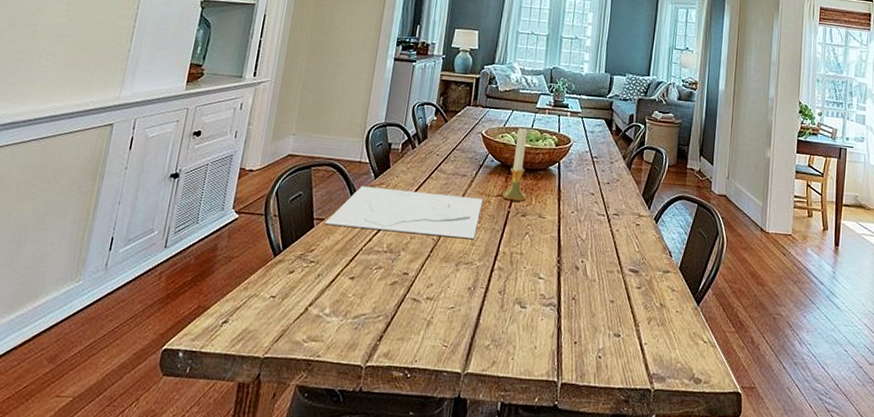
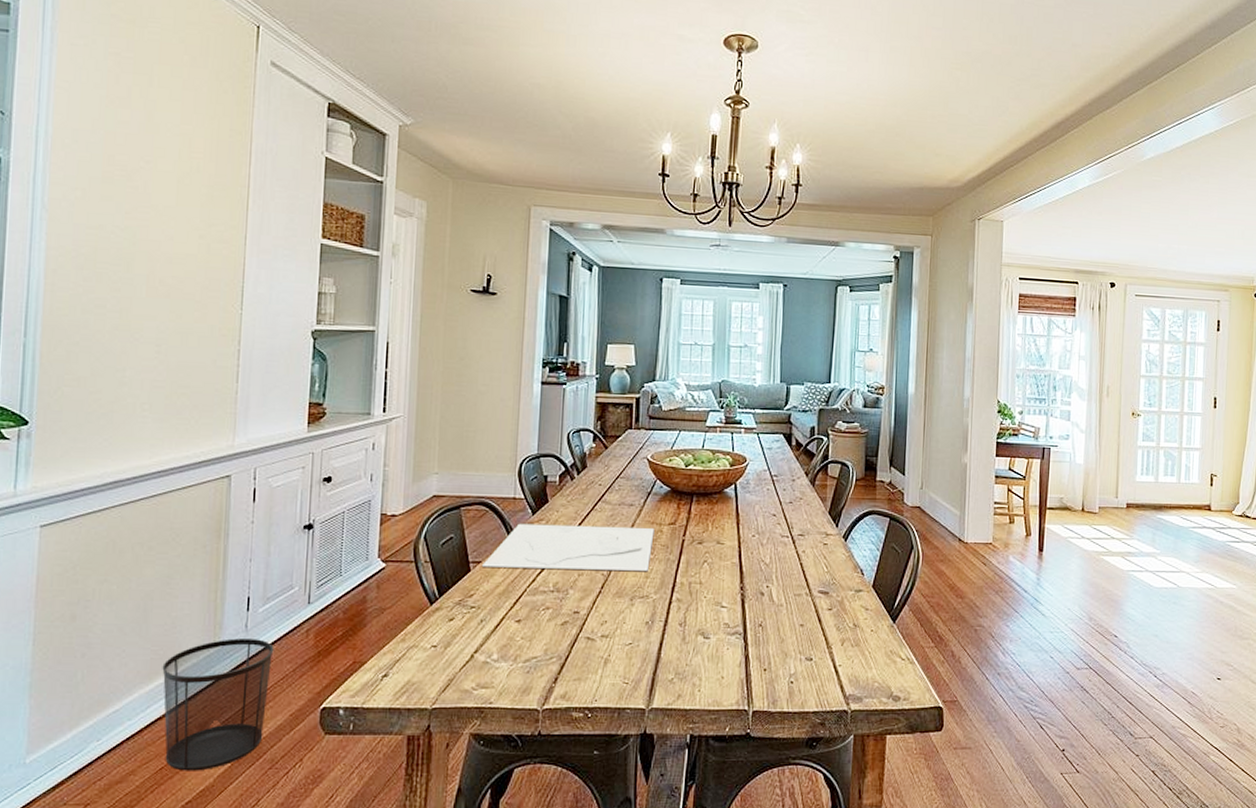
waste bin: none [14,275,129,403] -> present [162,638,274,771]
candle holder: present [501,127,528,202] -> none [674,448,703,529]

